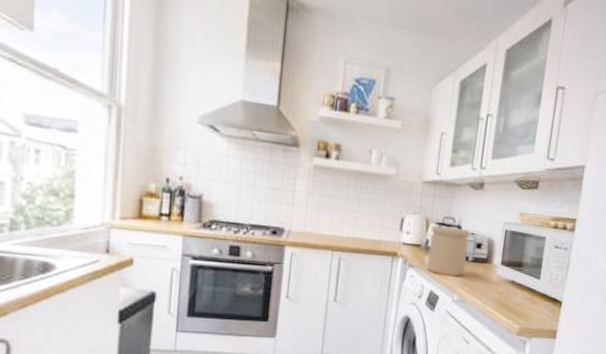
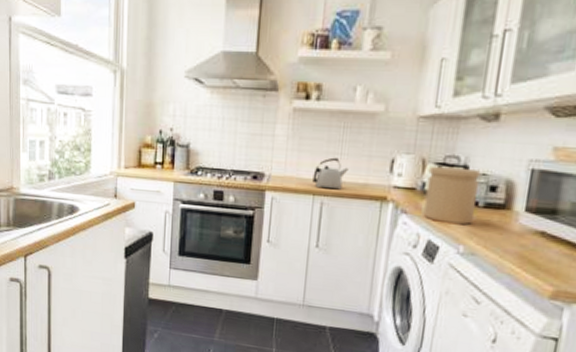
kettle: none [331,215,365,246] -> present [312,157,349,190]

